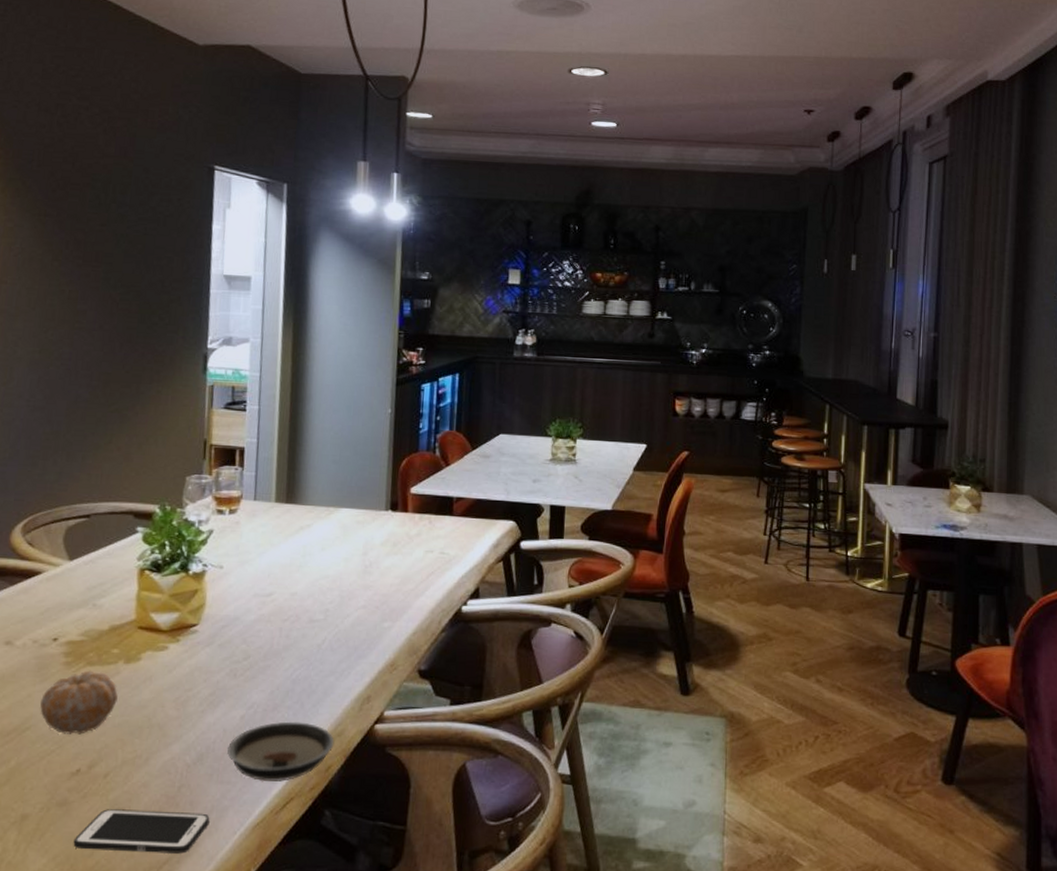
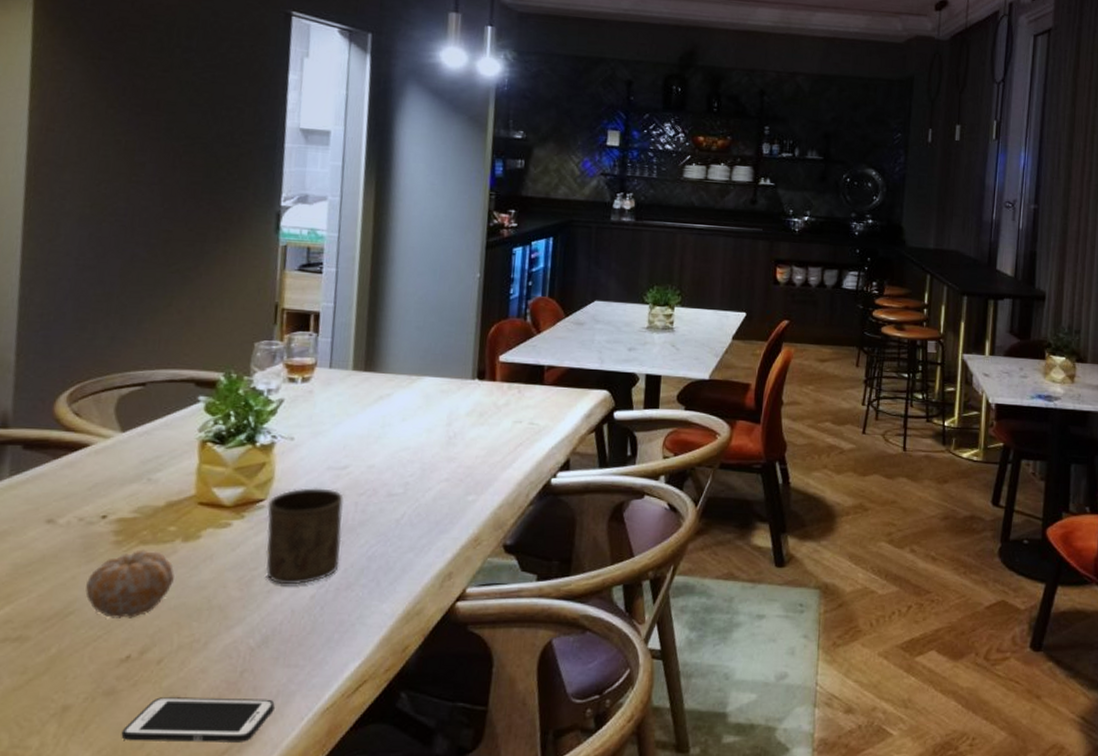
cup: none [199,614,269,705] -> present [266,488,344,585]
saucer: present [227,721,335,782] -> none [295,600,413,665]

